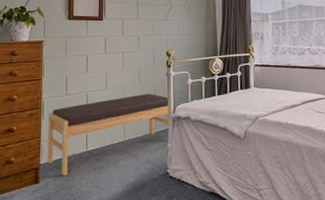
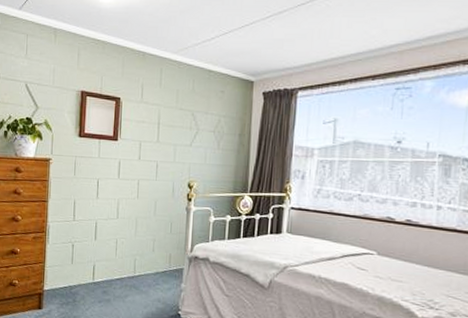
bench: present [47,93,170,176] -> none [51,227,188,305]

